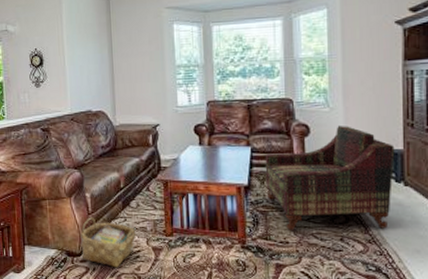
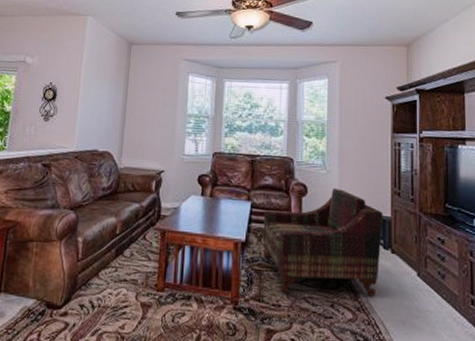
woven basket: present [80,217,136,268] -> none [62,264,126,325]

